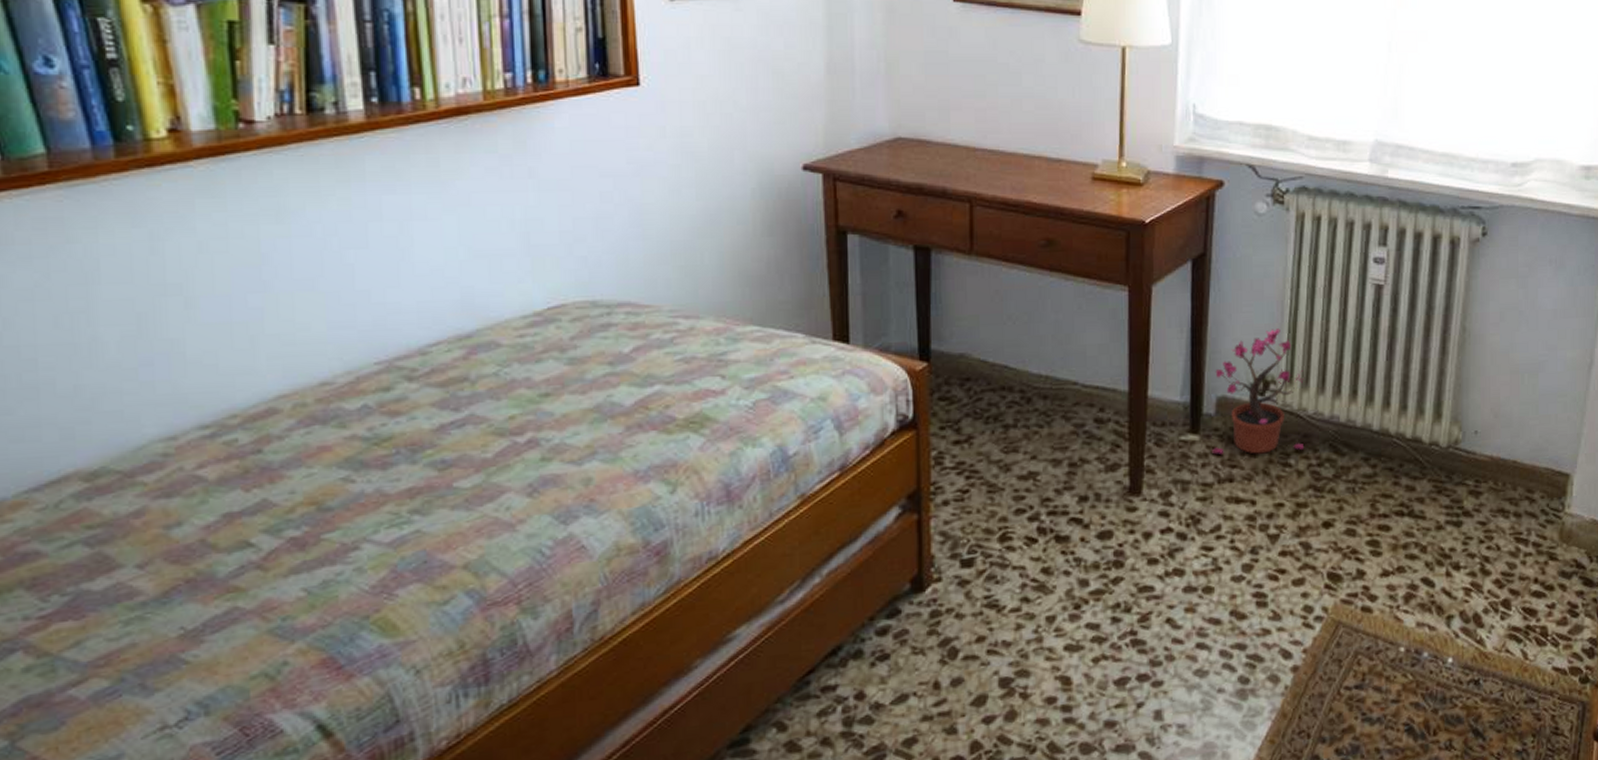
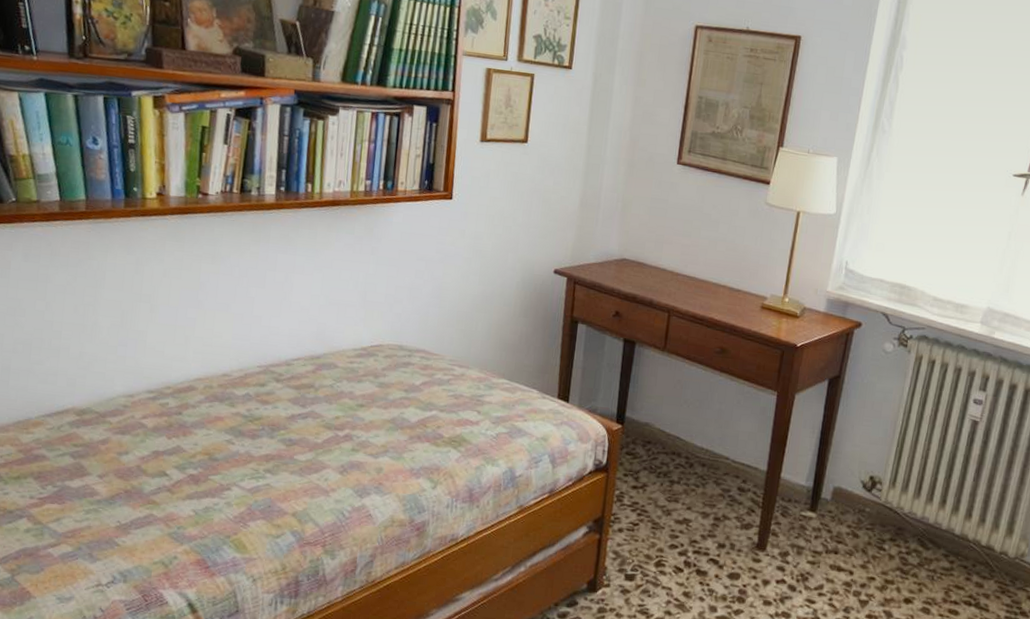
potted plant: present [1212,328,1305,455] -> none [824,441,906,539]

